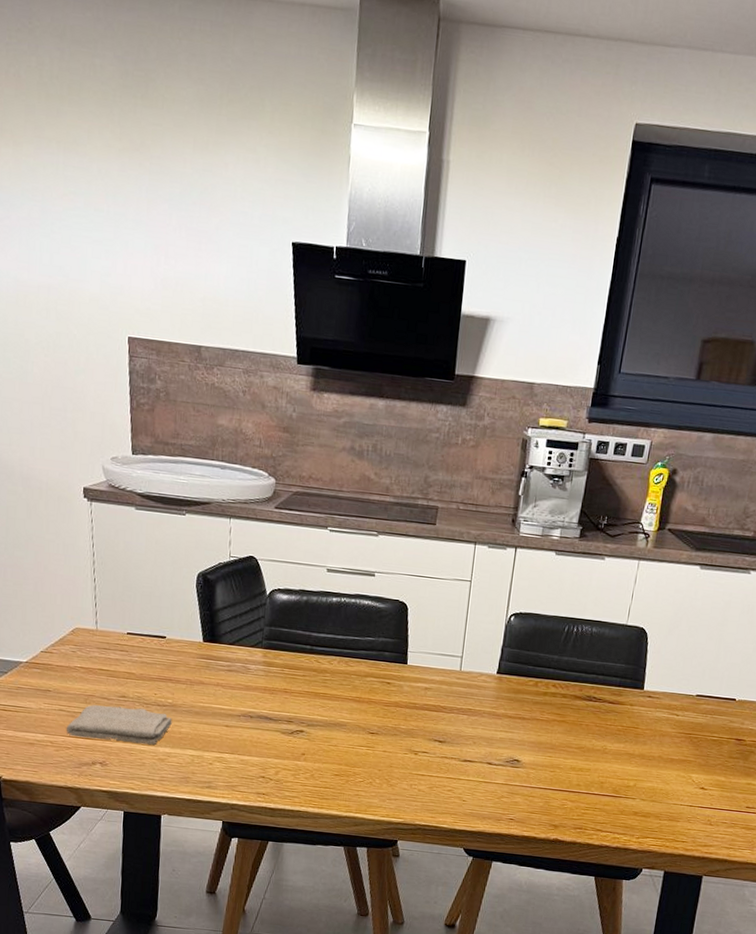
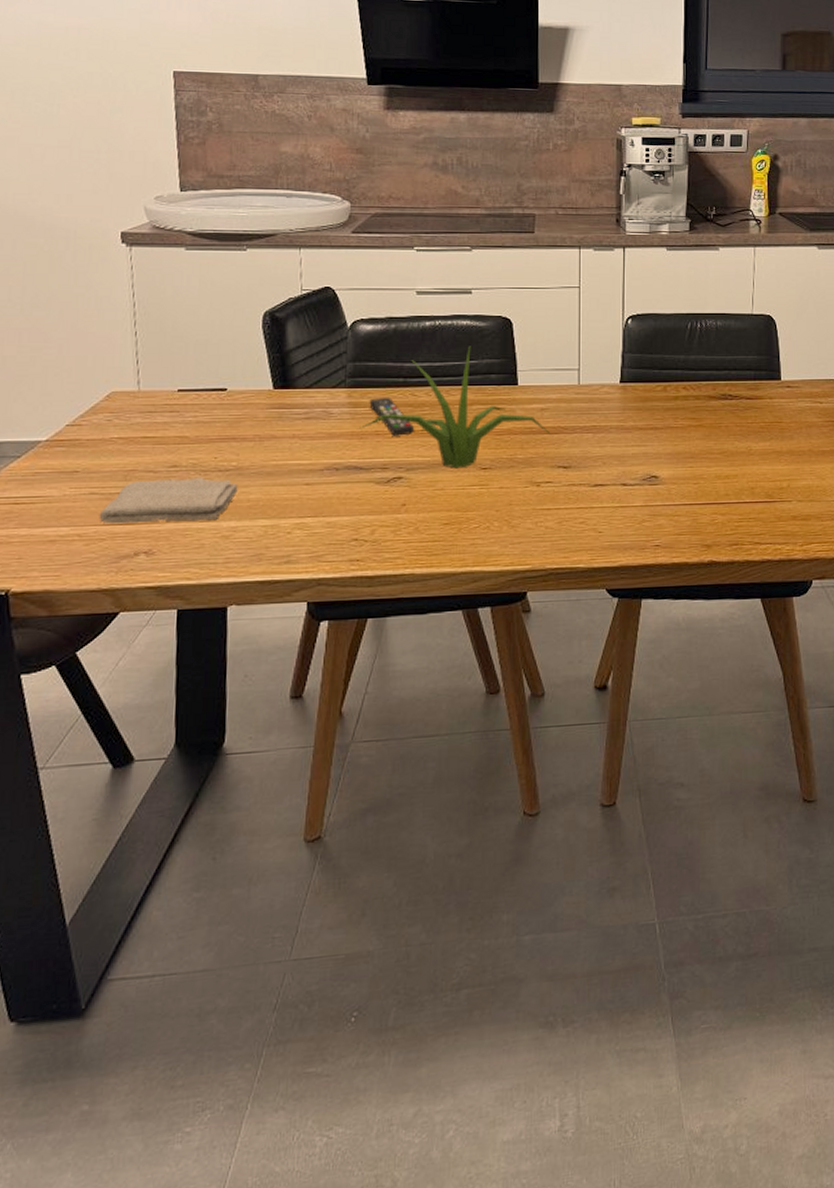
plant: none [271,624,431,730] -> present [359,346,551,469]
remote control: none [280,660,317,696] -> present [369,397,415,436]

